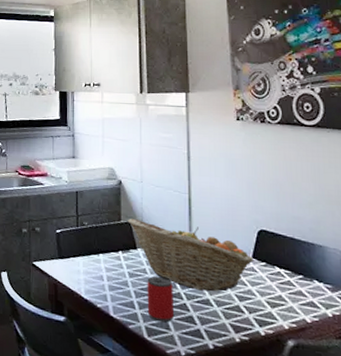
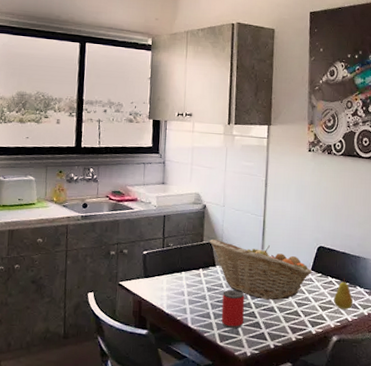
fruit: none [284,269,312,308] -> present [333,278,354,310]

